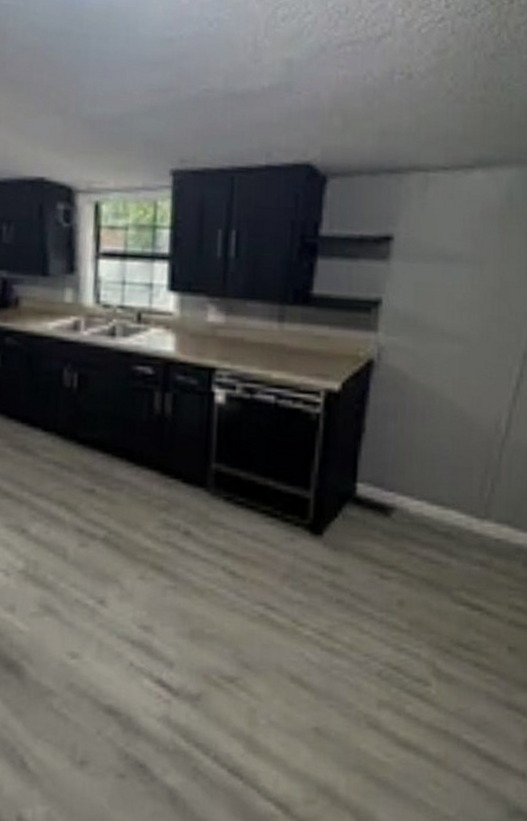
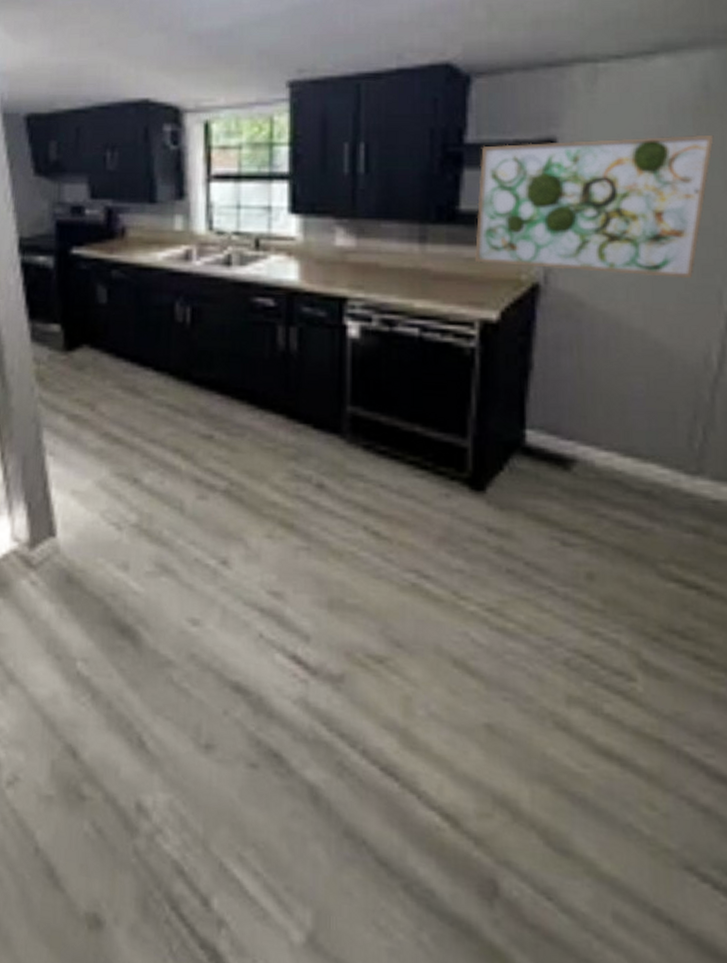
wall art: none [322,238,513,359] -> present [474,134,714,279]

